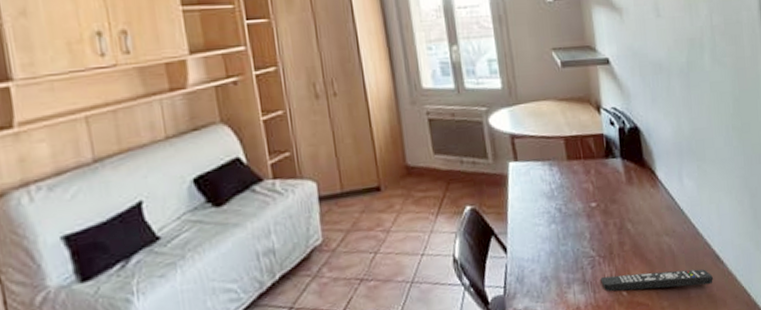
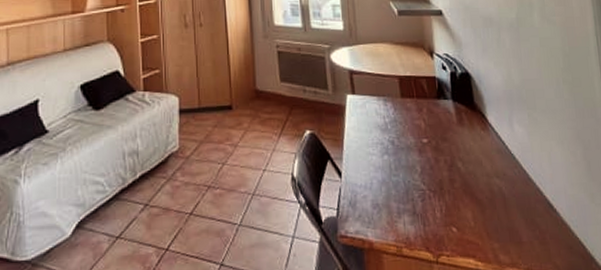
remote control: present [600,269,713,292] -> none [430,210,546,232]

